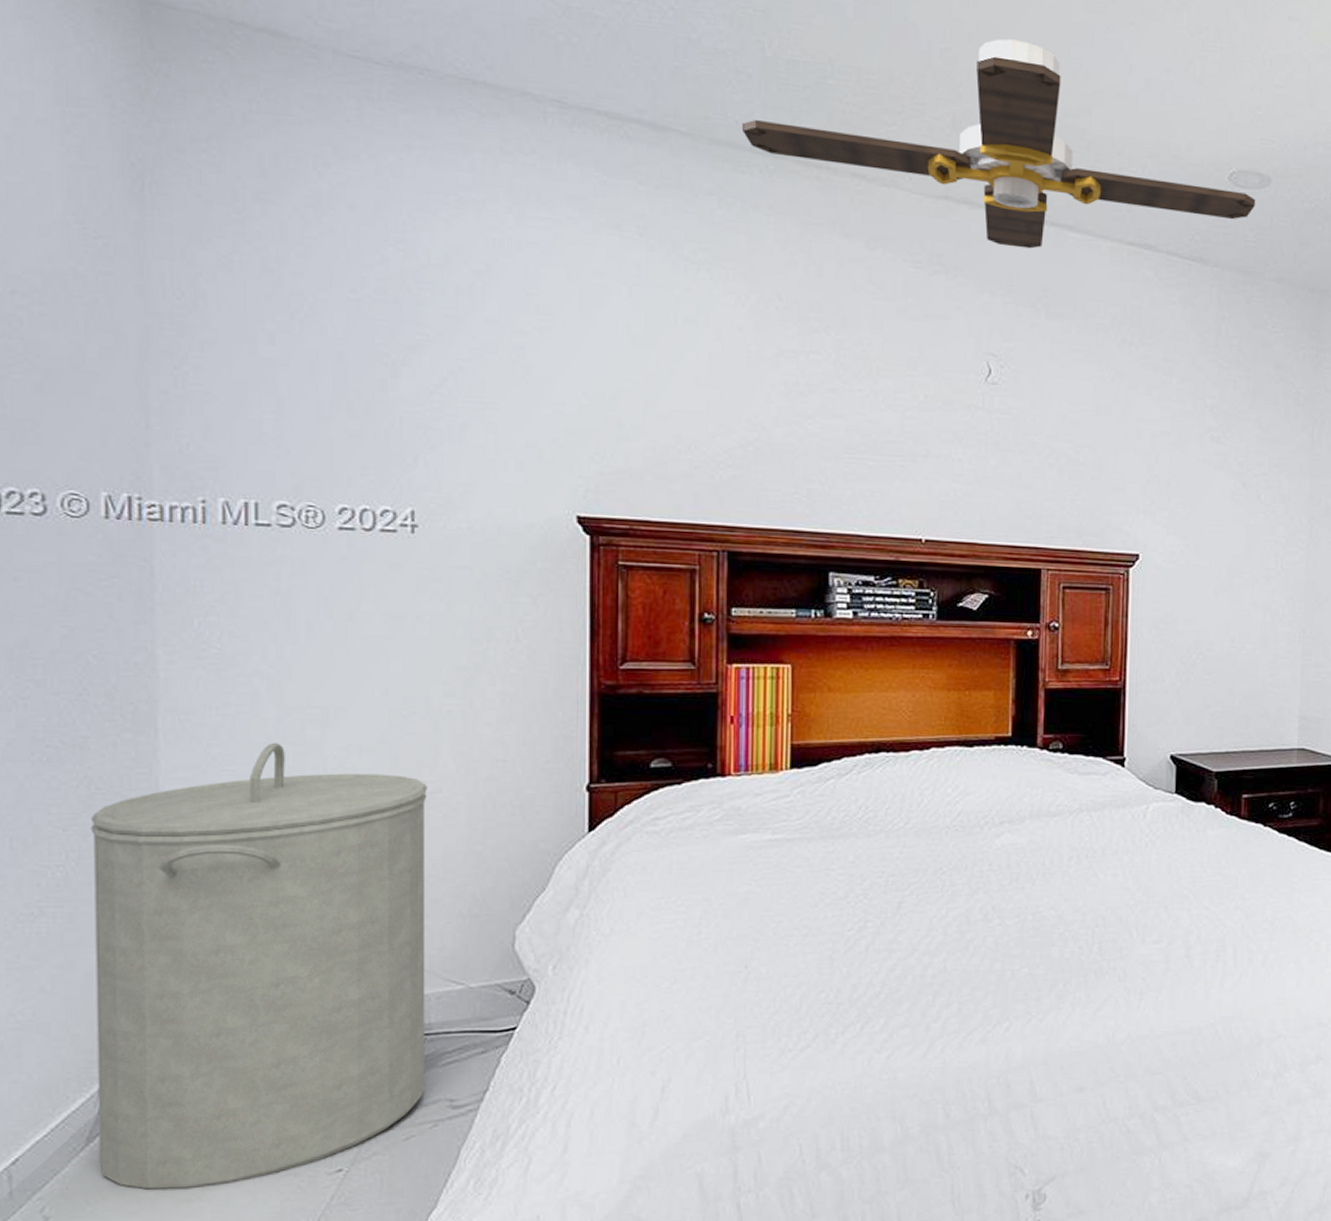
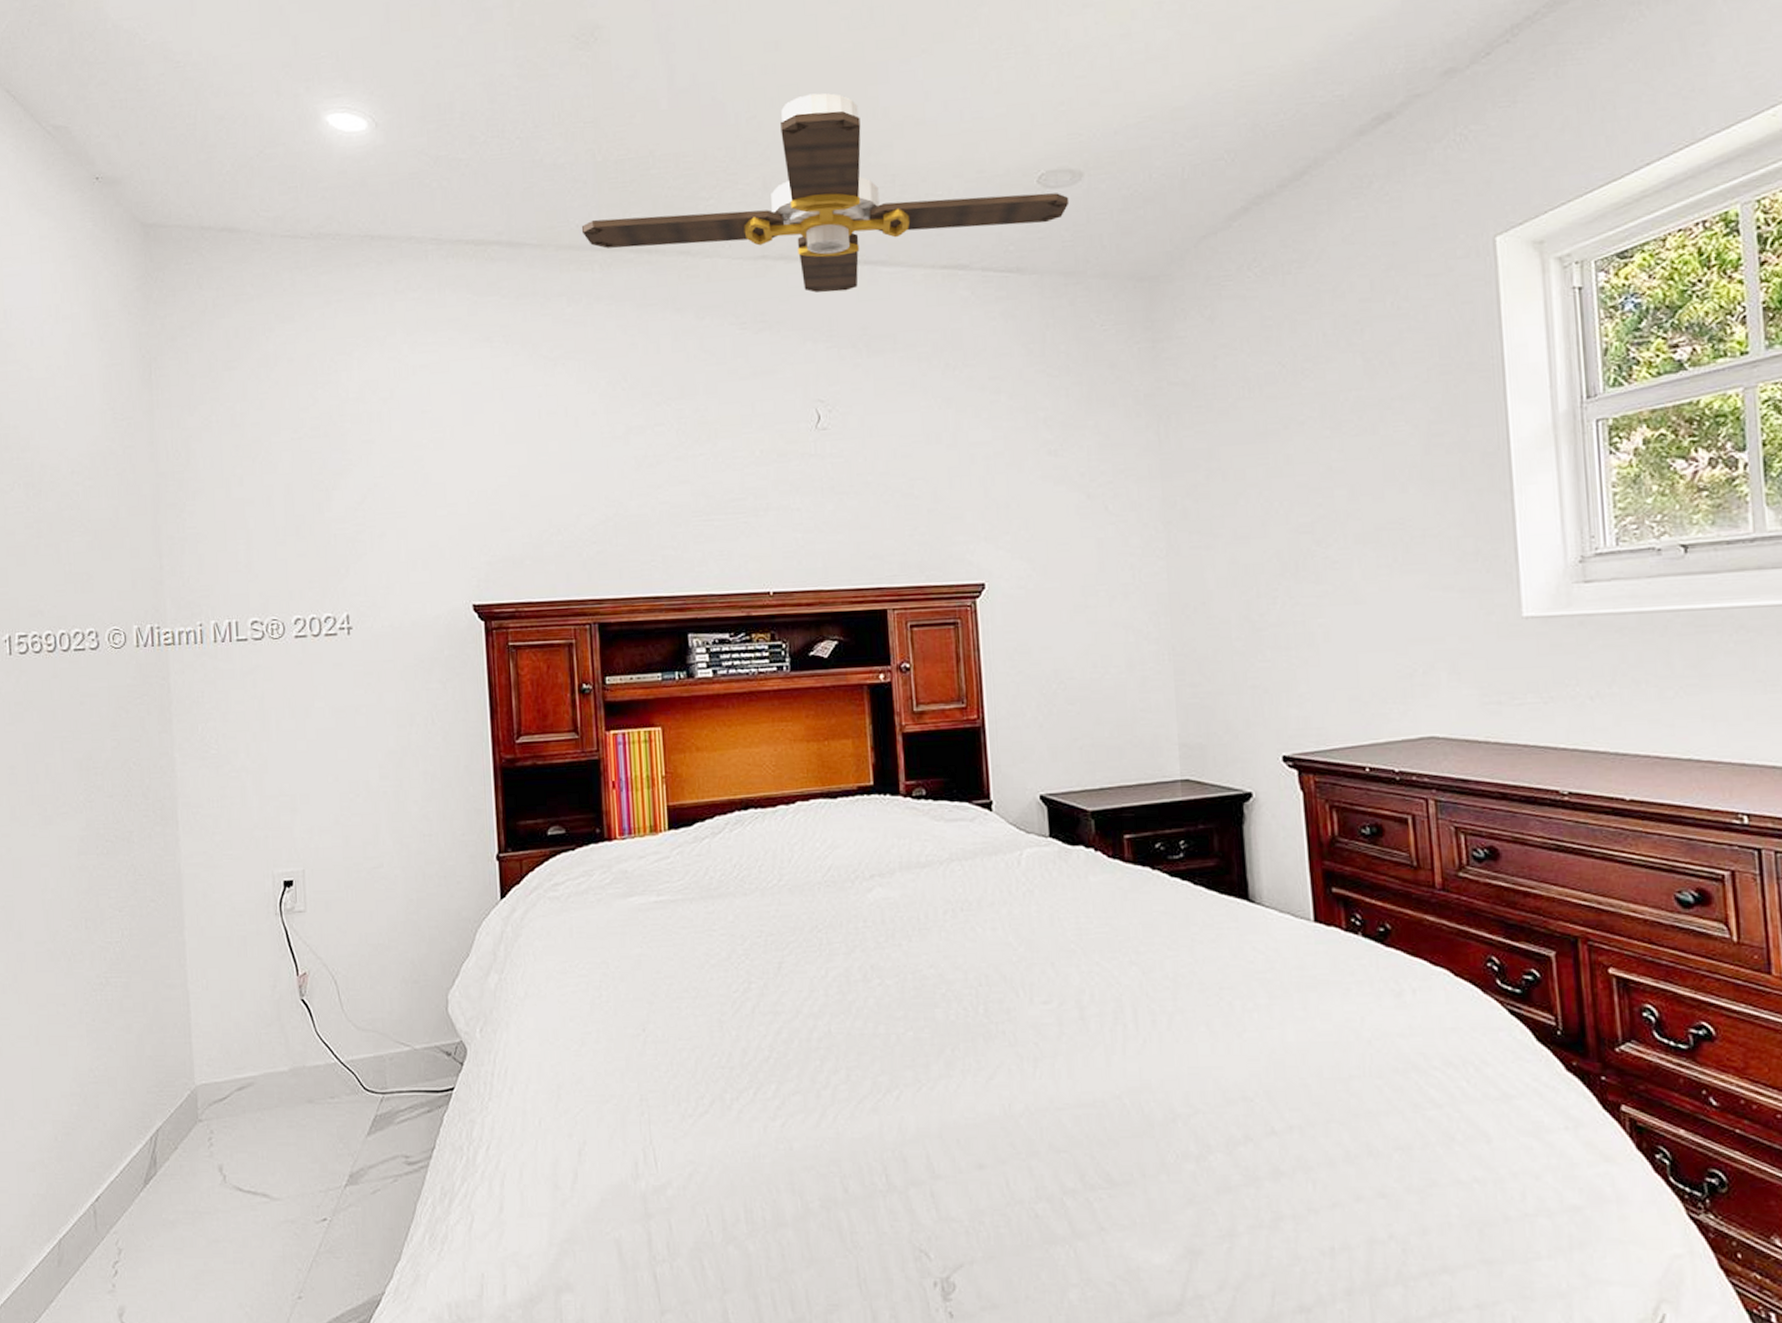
laundry hamper: present [90,742,428,1190] -> none [136,828,385,1229]

